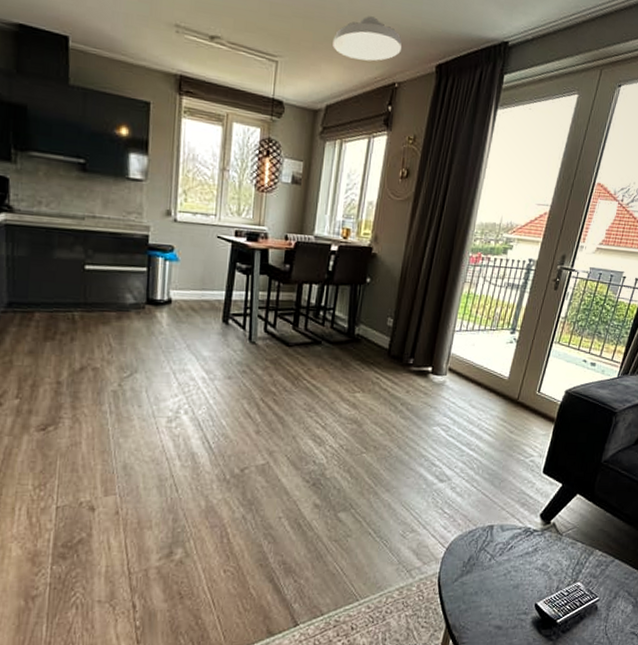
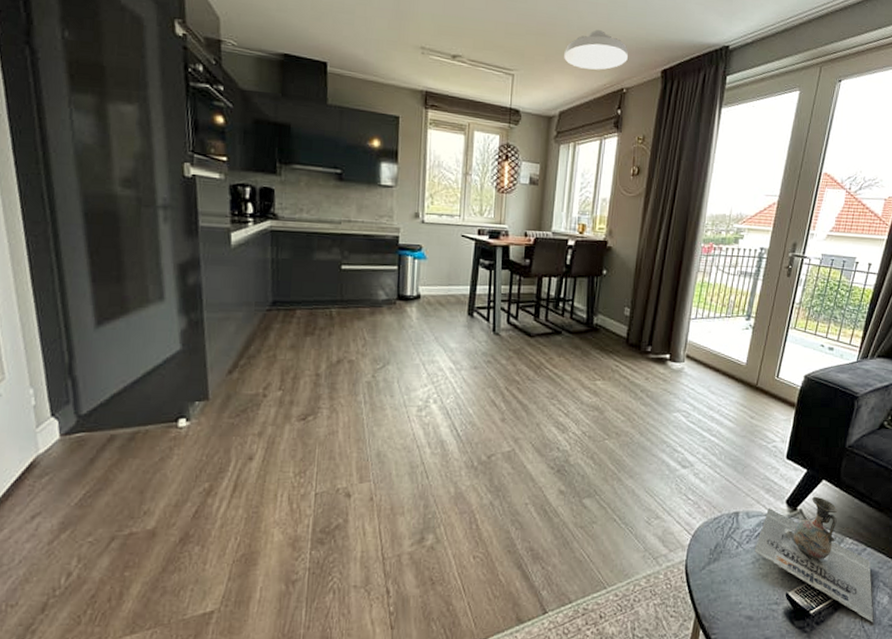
decorative vase: none [507,510,618,630] -> present [754,496,874,623]

